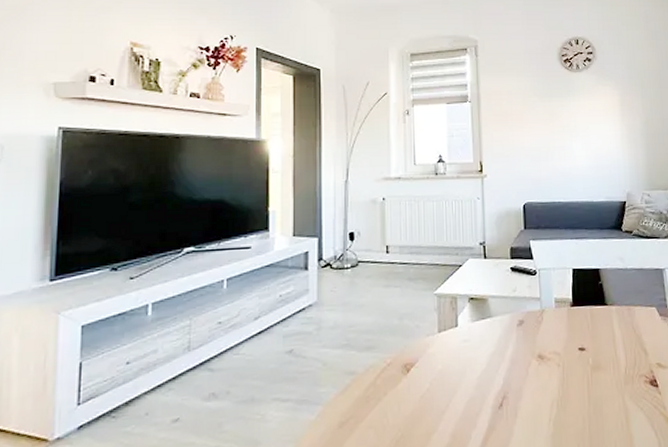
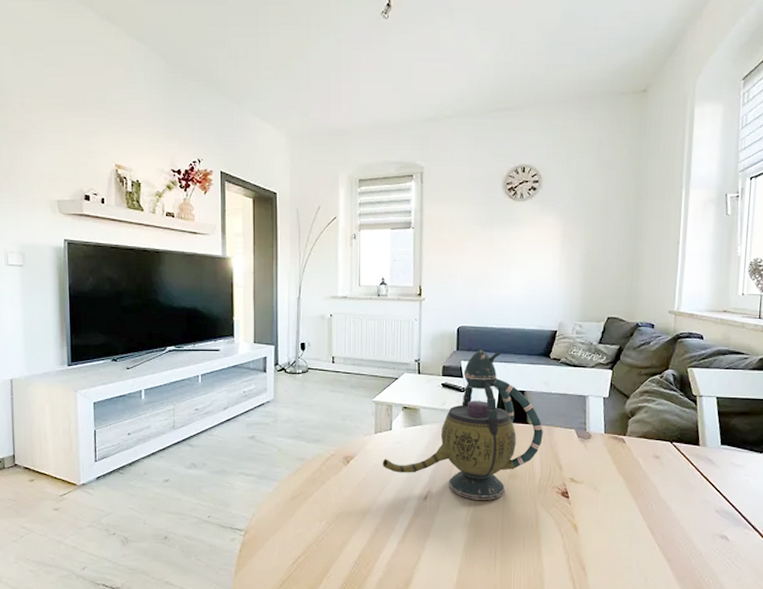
teapot: none [448,226,624,401] -> present [382,349,543,500]

